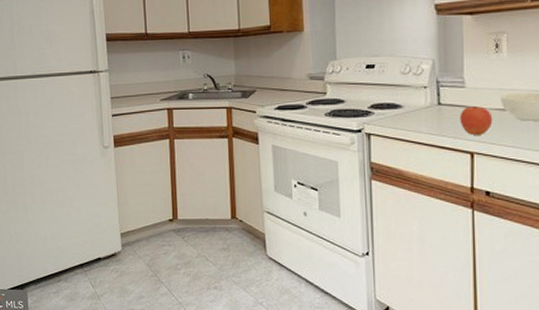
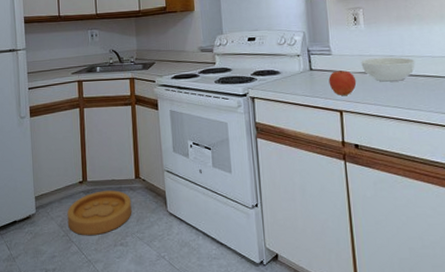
pet bowl: none [155,230,227,278] -> present [67,190,132,236]

